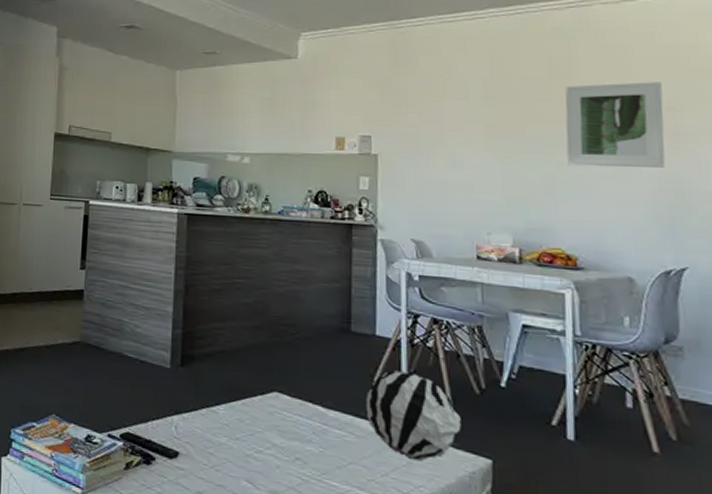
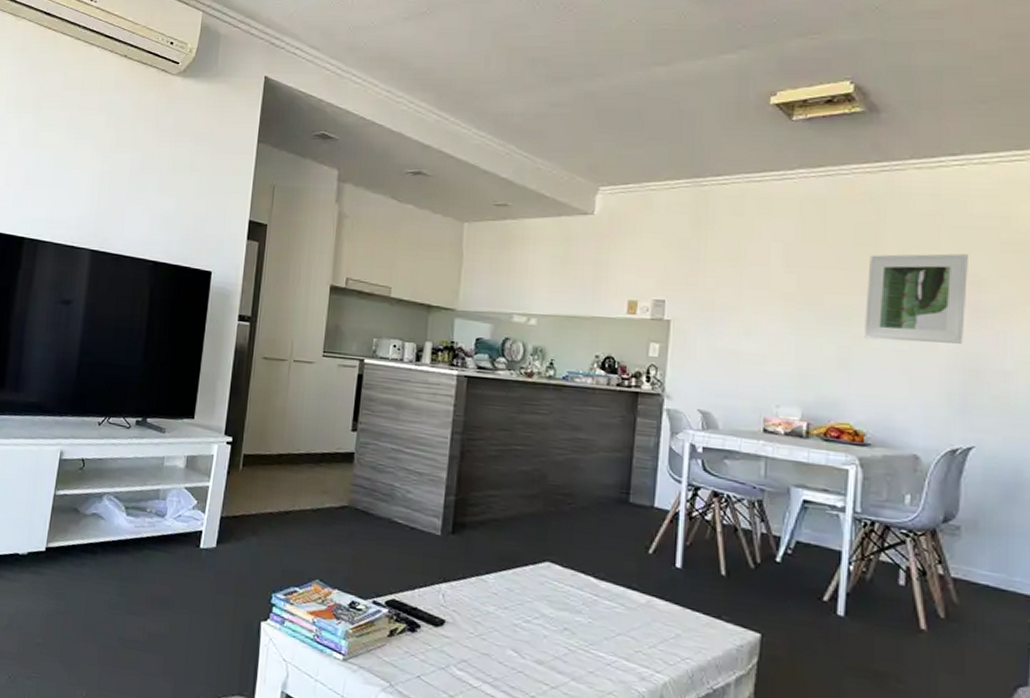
decorative ball: present [365,369,461,461] -> none [638,542,733,634]

